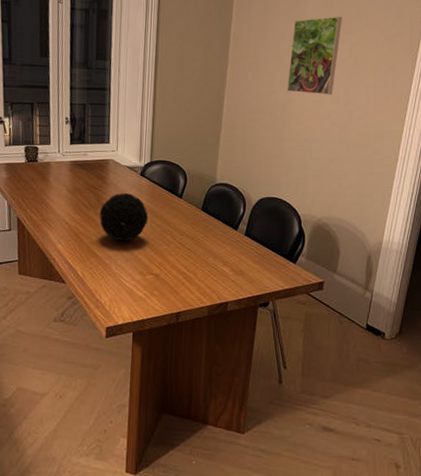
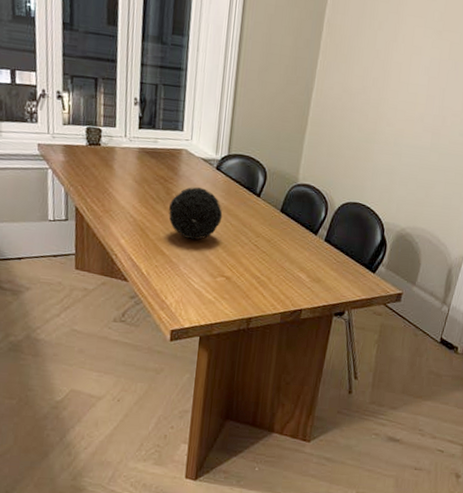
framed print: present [286,16,342,96] -> none [380,10,445,98]

